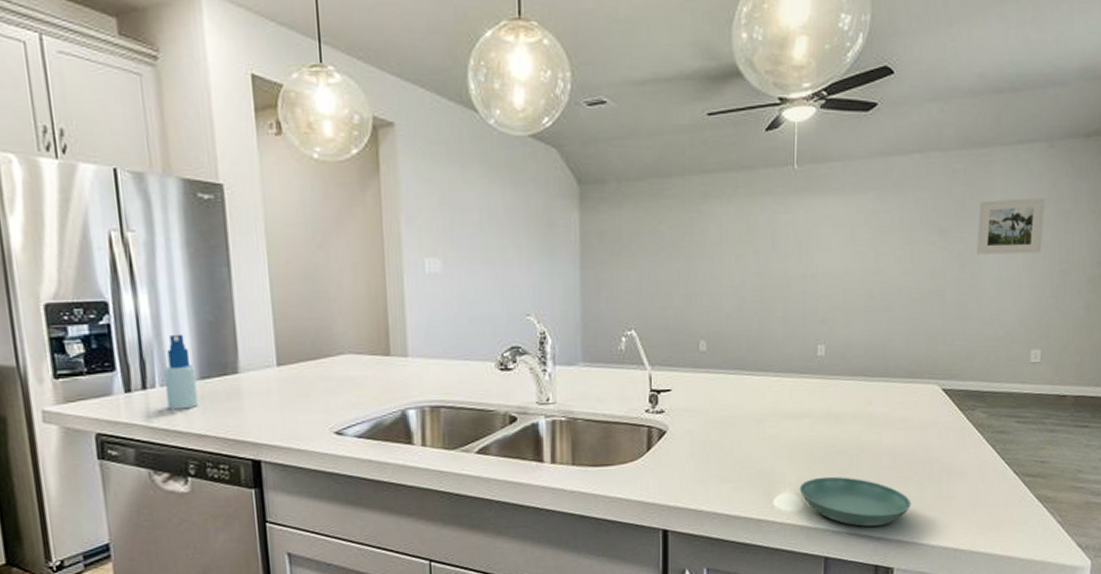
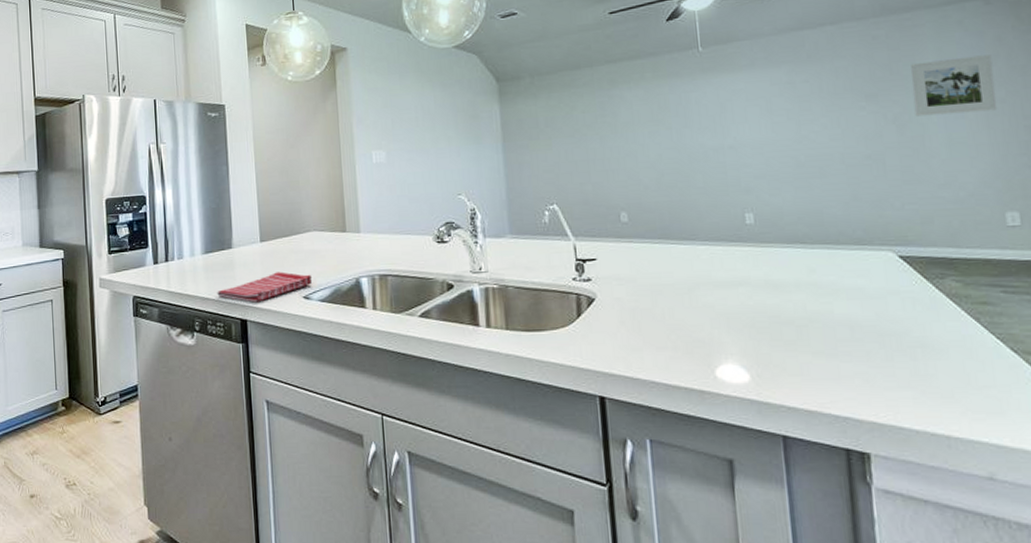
spray bottle: present [164,333,198,410] -> none [181,218,203,278]
dish towel: none [218,402,347,440] -> present [217,271,313,303]
saucer: present [799,476,911,527] -> none [743,348,881,404]

